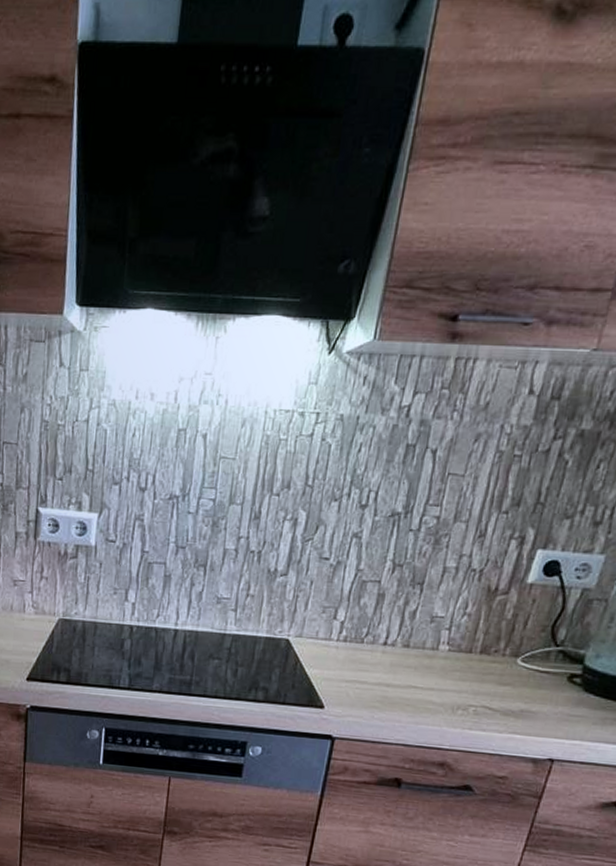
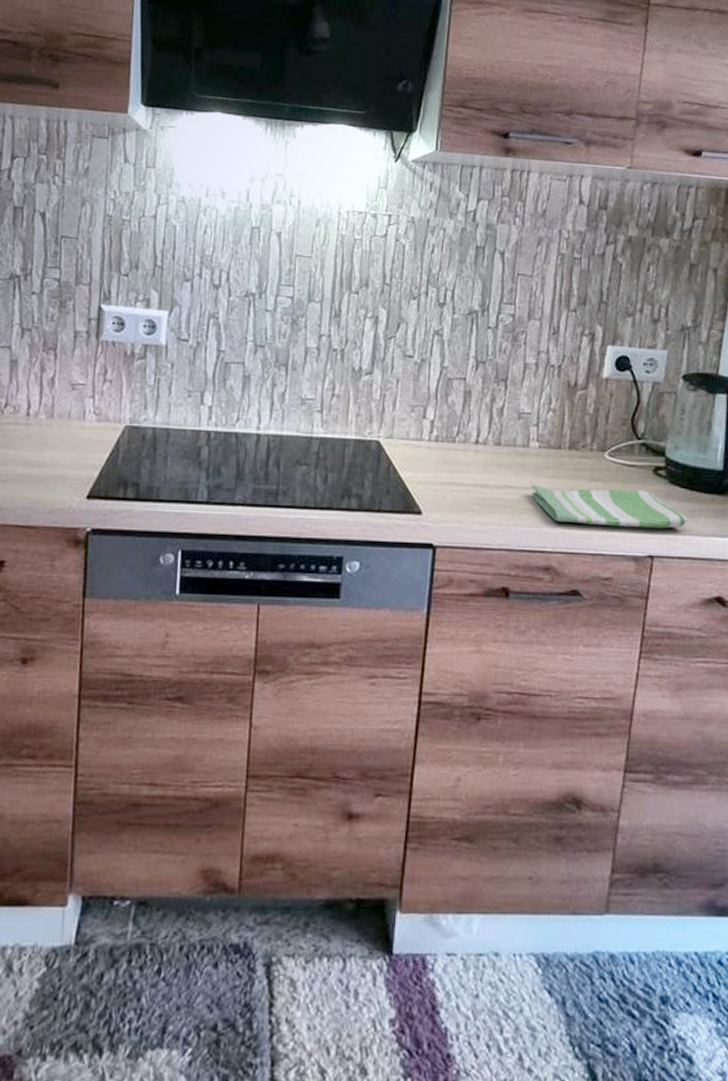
dish towel: none [435,686,598,735] -> present [531,485,688,529]

